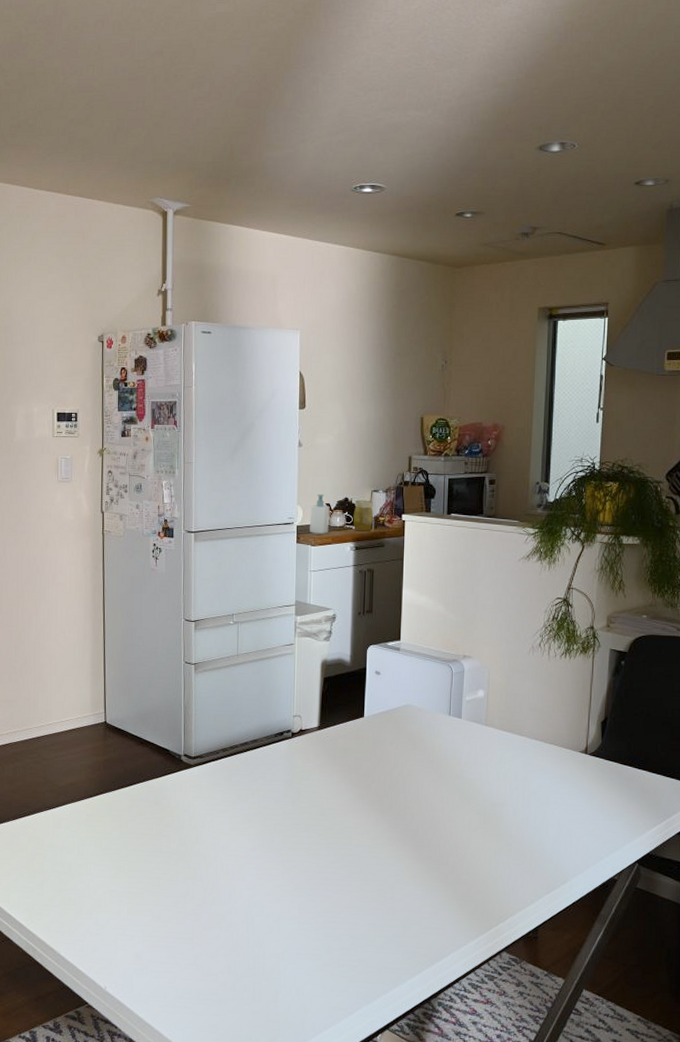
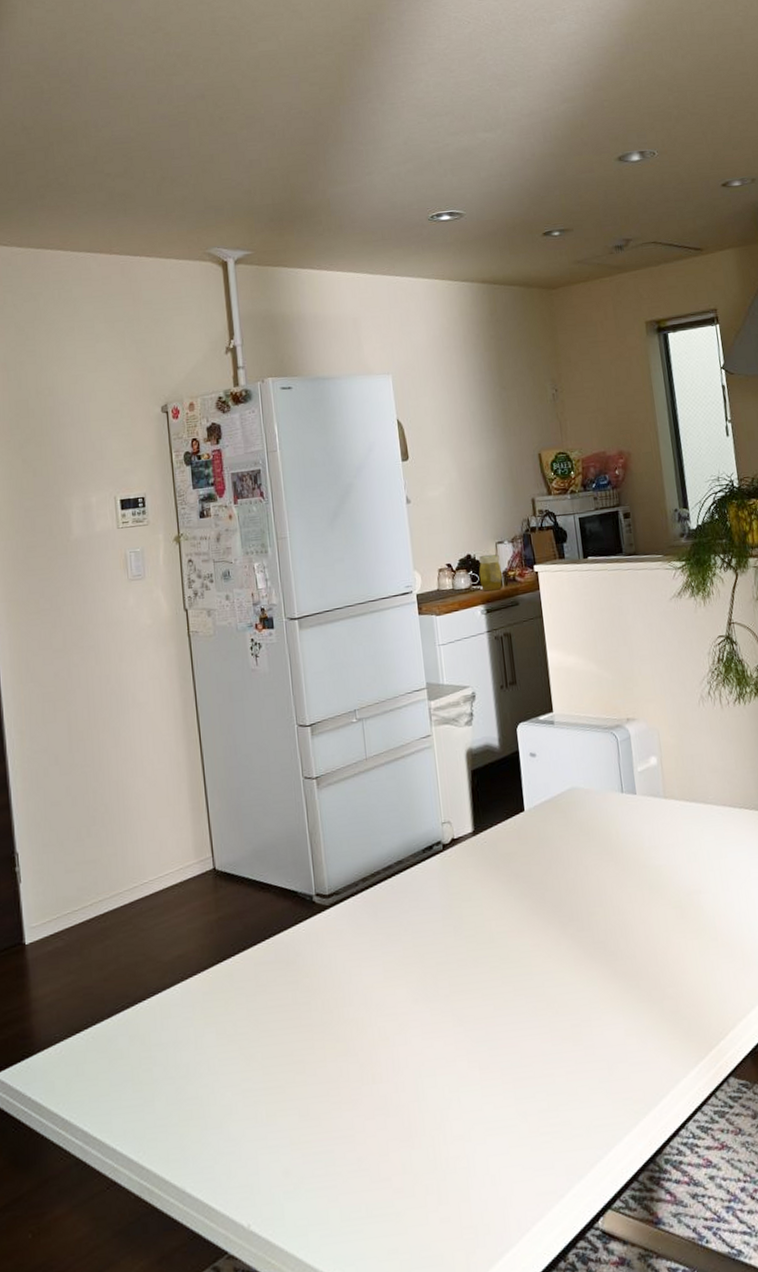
soap bottle: present [310,494,330,535] -> none [429,554,453,602]

